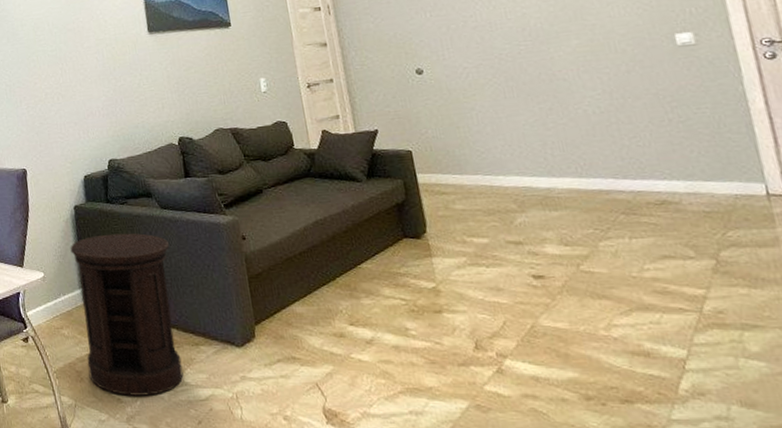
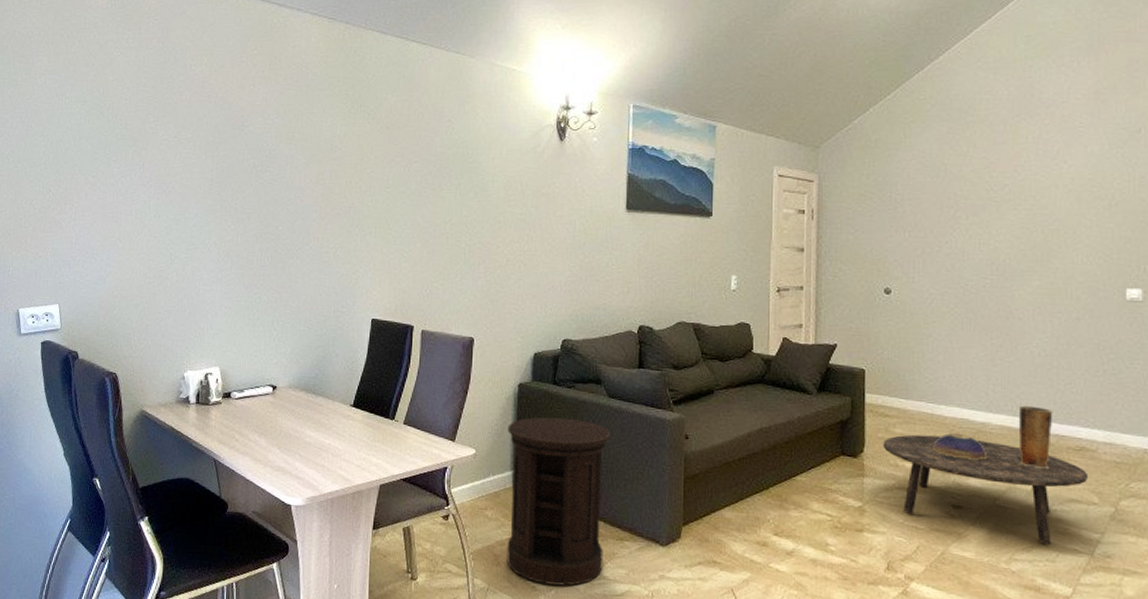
coffee table: none [445,206,678,306] -> present [882,434,1089,545]
decorative bowl: none [498,202,561,228] -> present [933,433,988,460]
vase: none [584,165,630,228] -> present [1018,405,1053,468]

